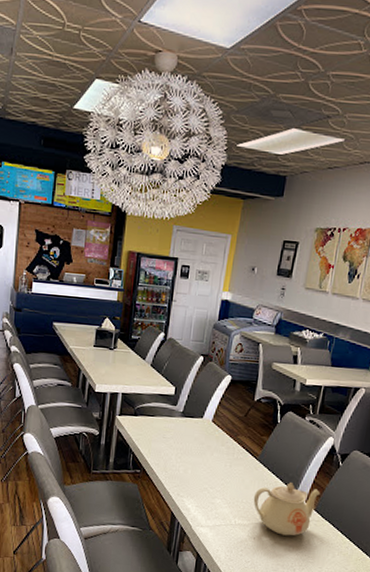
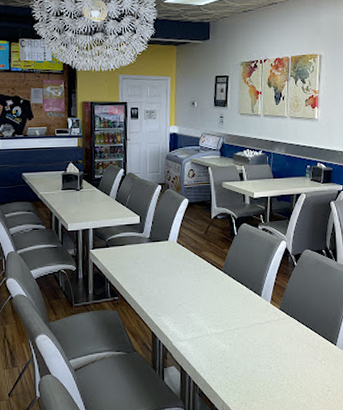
teapot: present [253,482,321,536] -> none [224,287,283,338]

